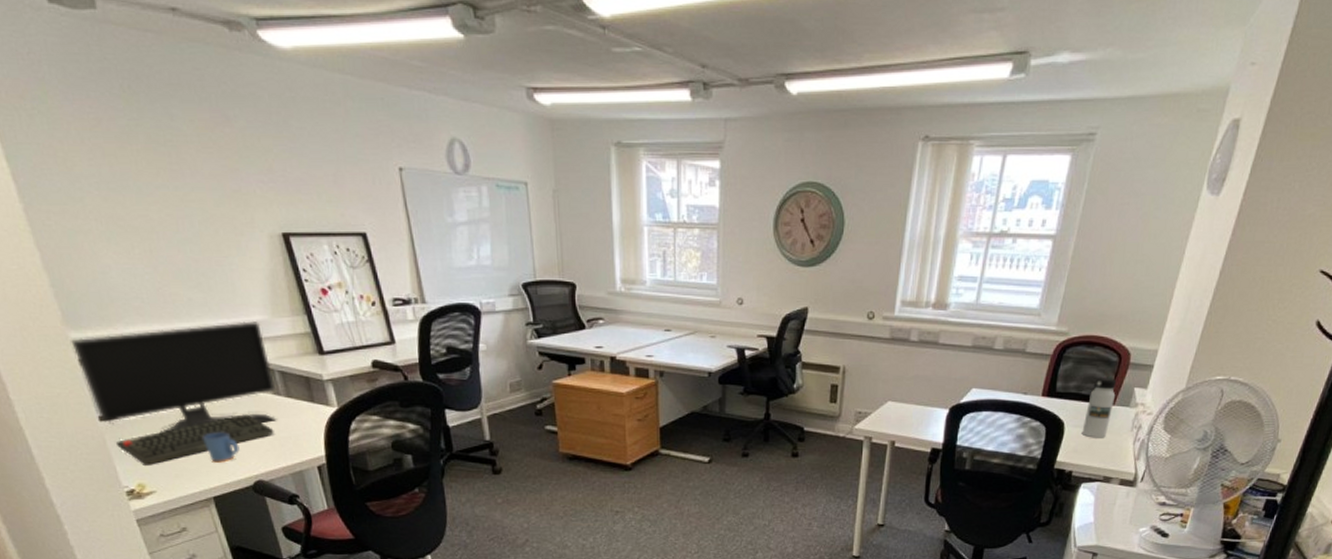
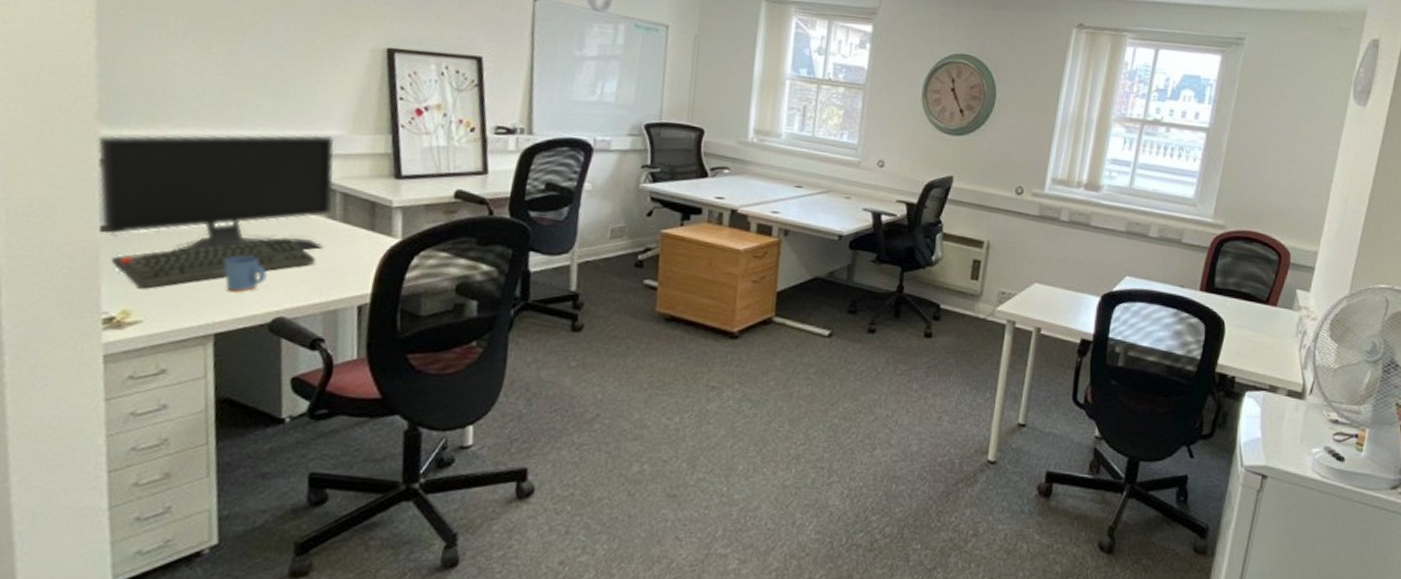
water bottle: present [1081,378,1116,438] -> none [1243,276,1278,342]

